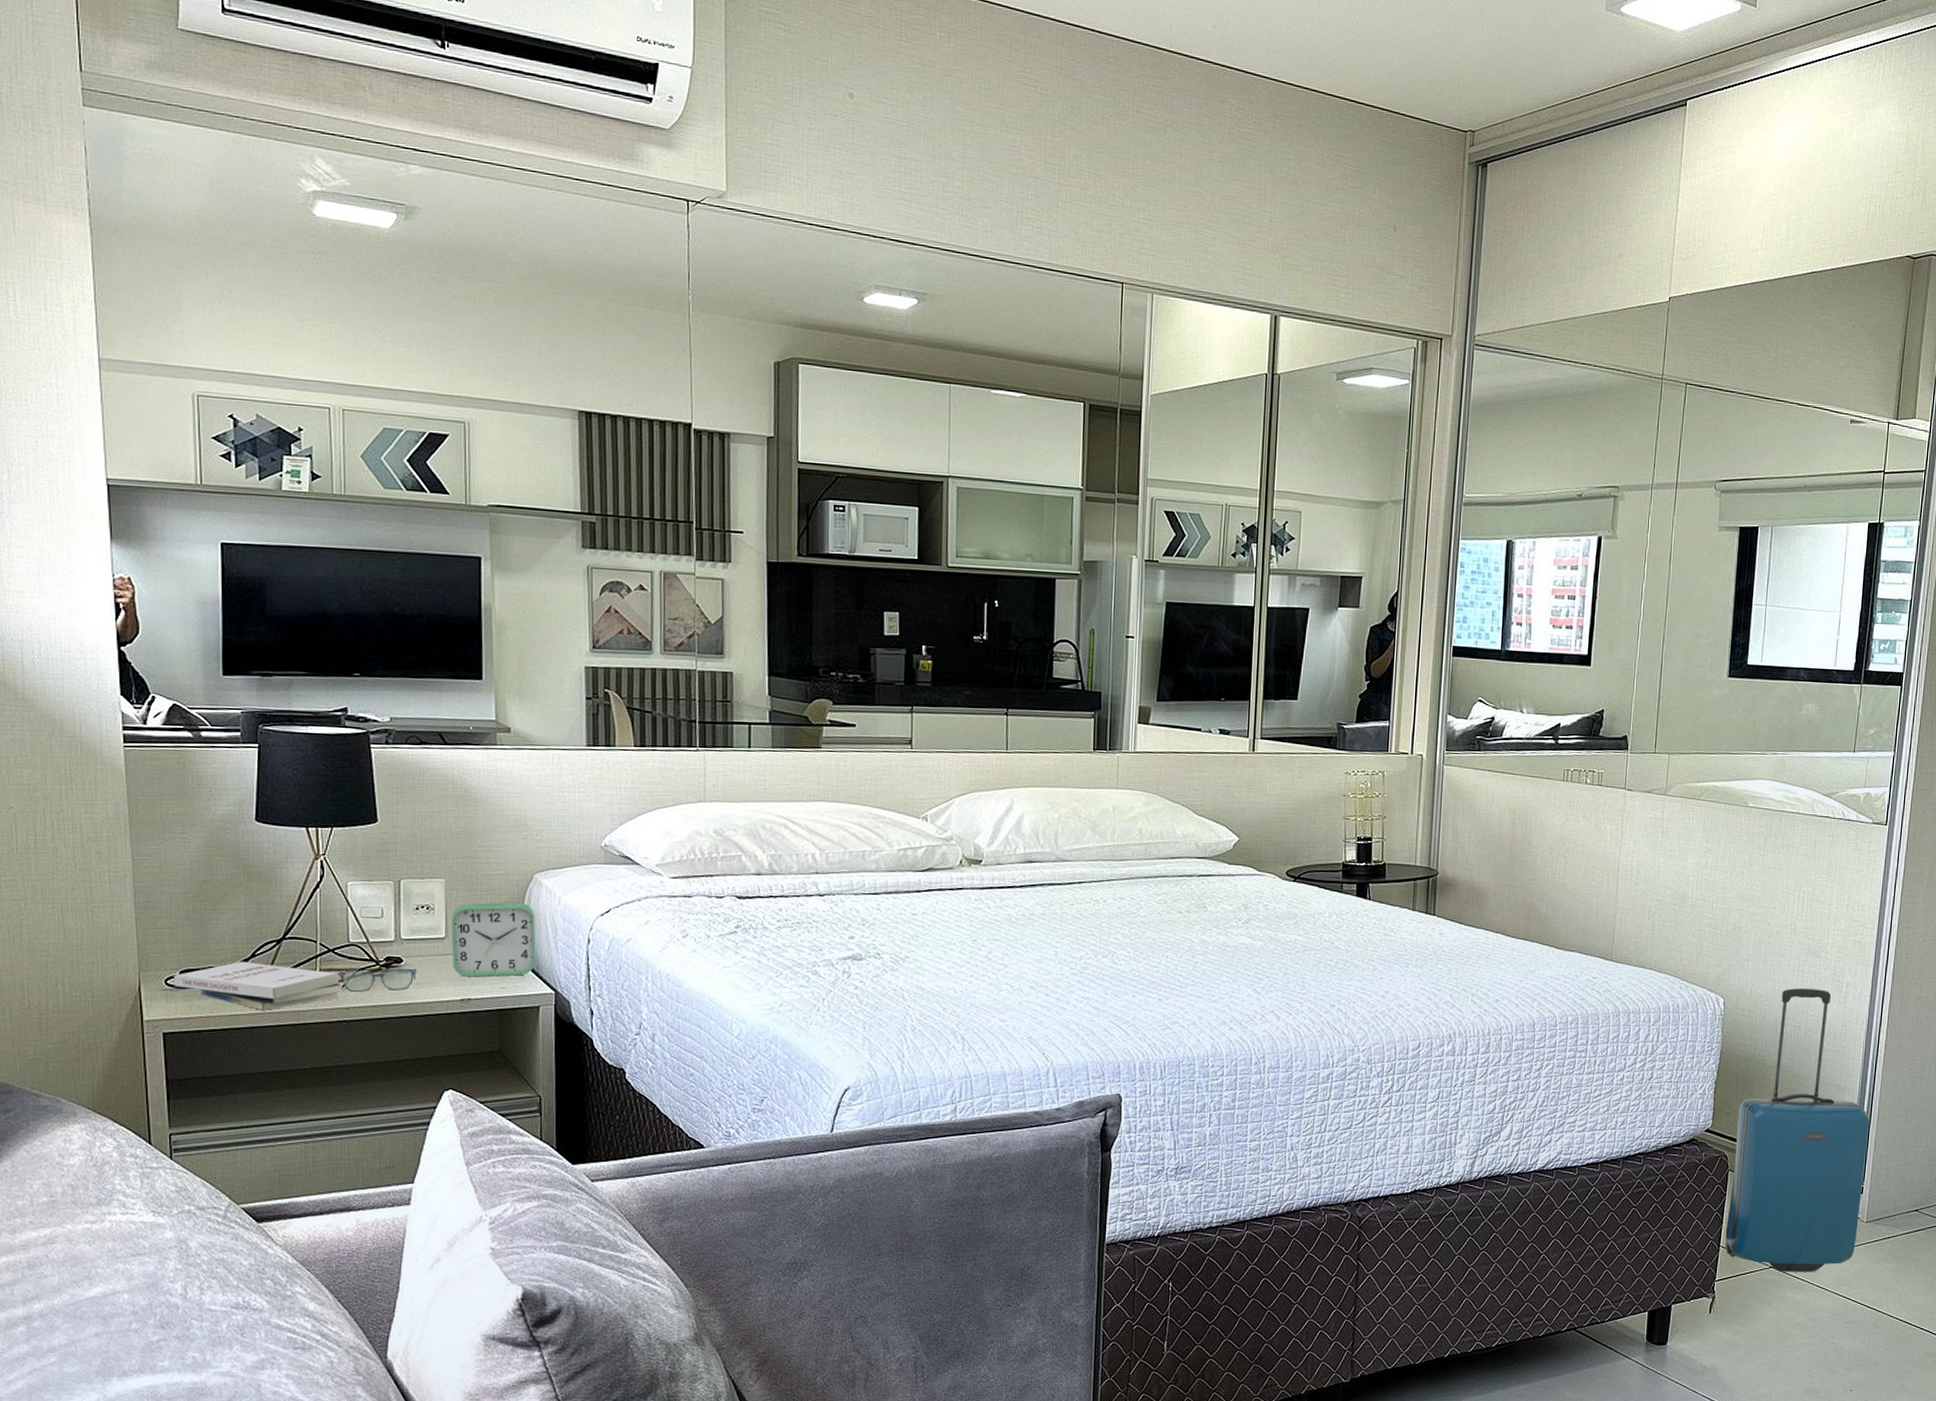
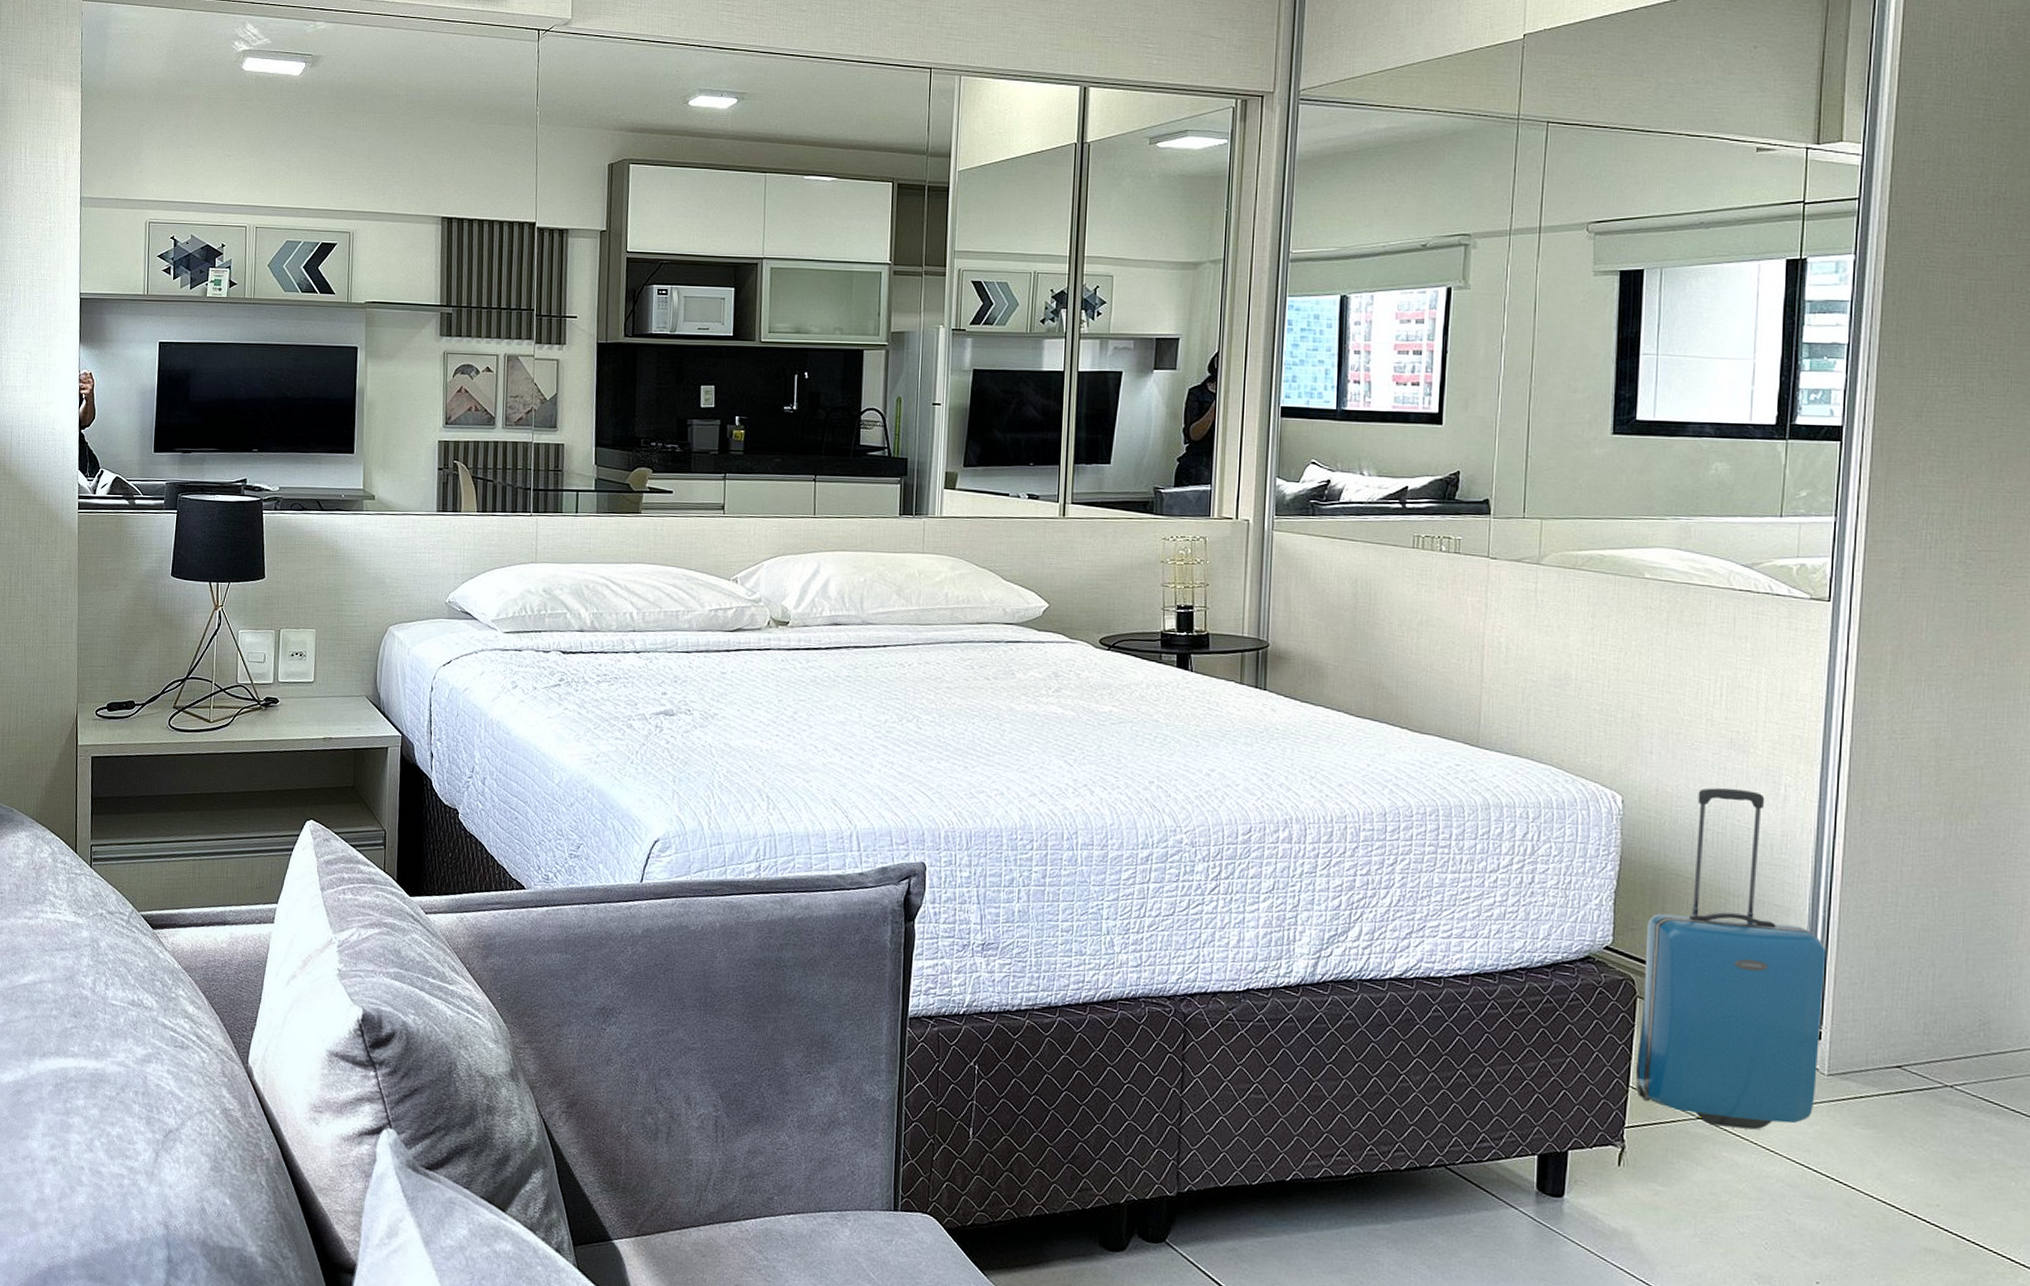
books: present [174,961,342,1010] -> none [102,696,230,741]
glasses: present [338,968,417,992] -> none [227,707,290,728]
alarm clock: present [451,902,536,977] -> none [318,651,388,719]

